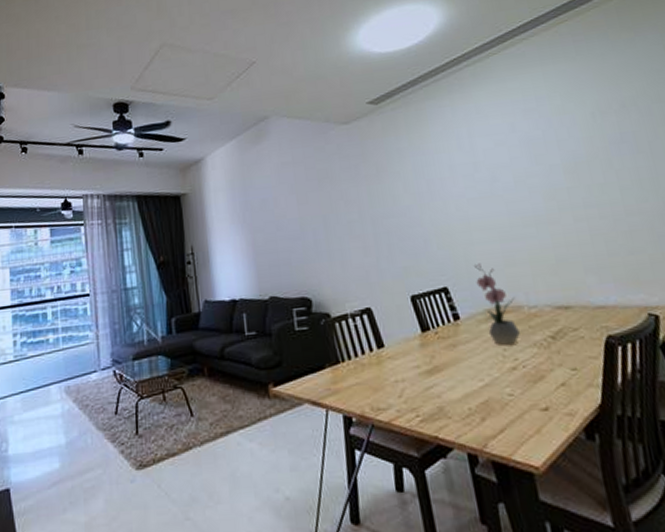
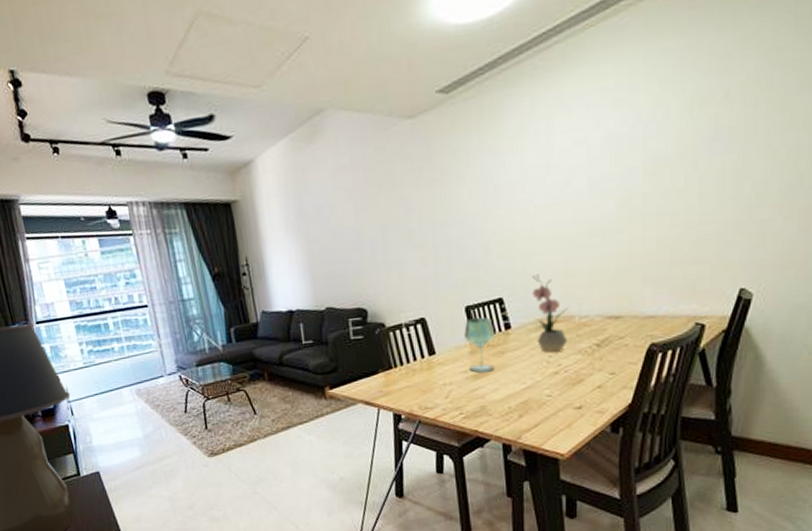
wine glass: none [412,306,448,368] -> present [464,316,496,373]

